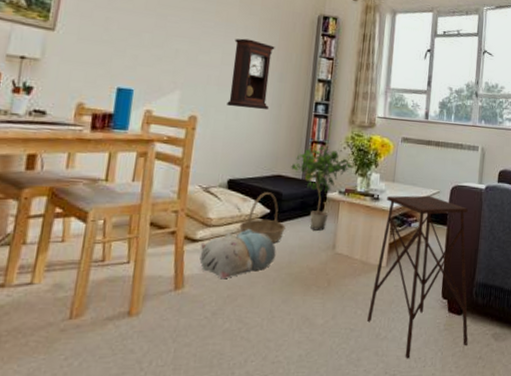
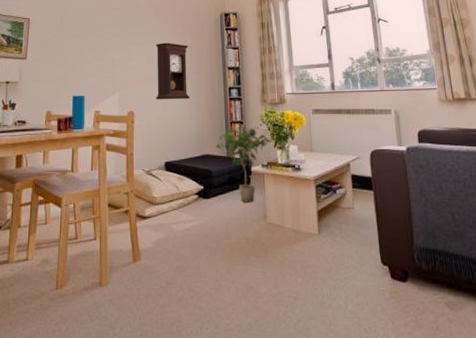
plush toy: present [199,229,276,279] -> none [150,205,214,252]
basket: present [239,192,286,244] -> none [179,171,219,217]
side table: present [366,195,468,358] -> none [308,162,420,328]

